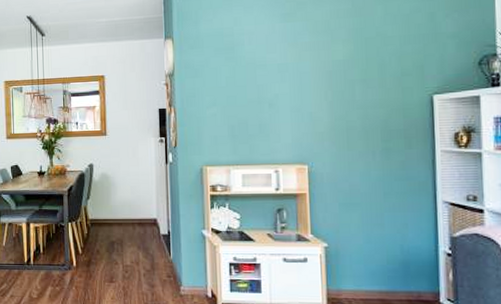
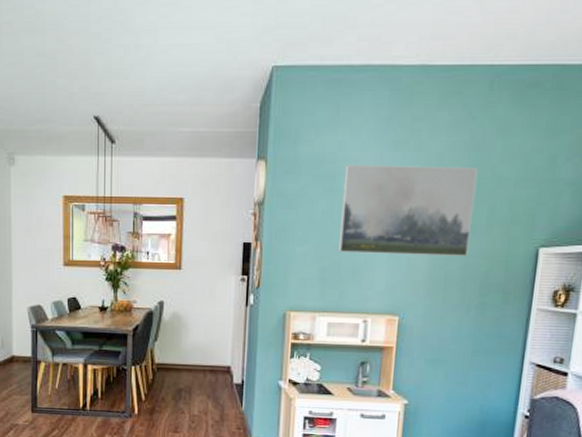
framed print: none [242,30,365,112] -> present [337,165,478,257]

